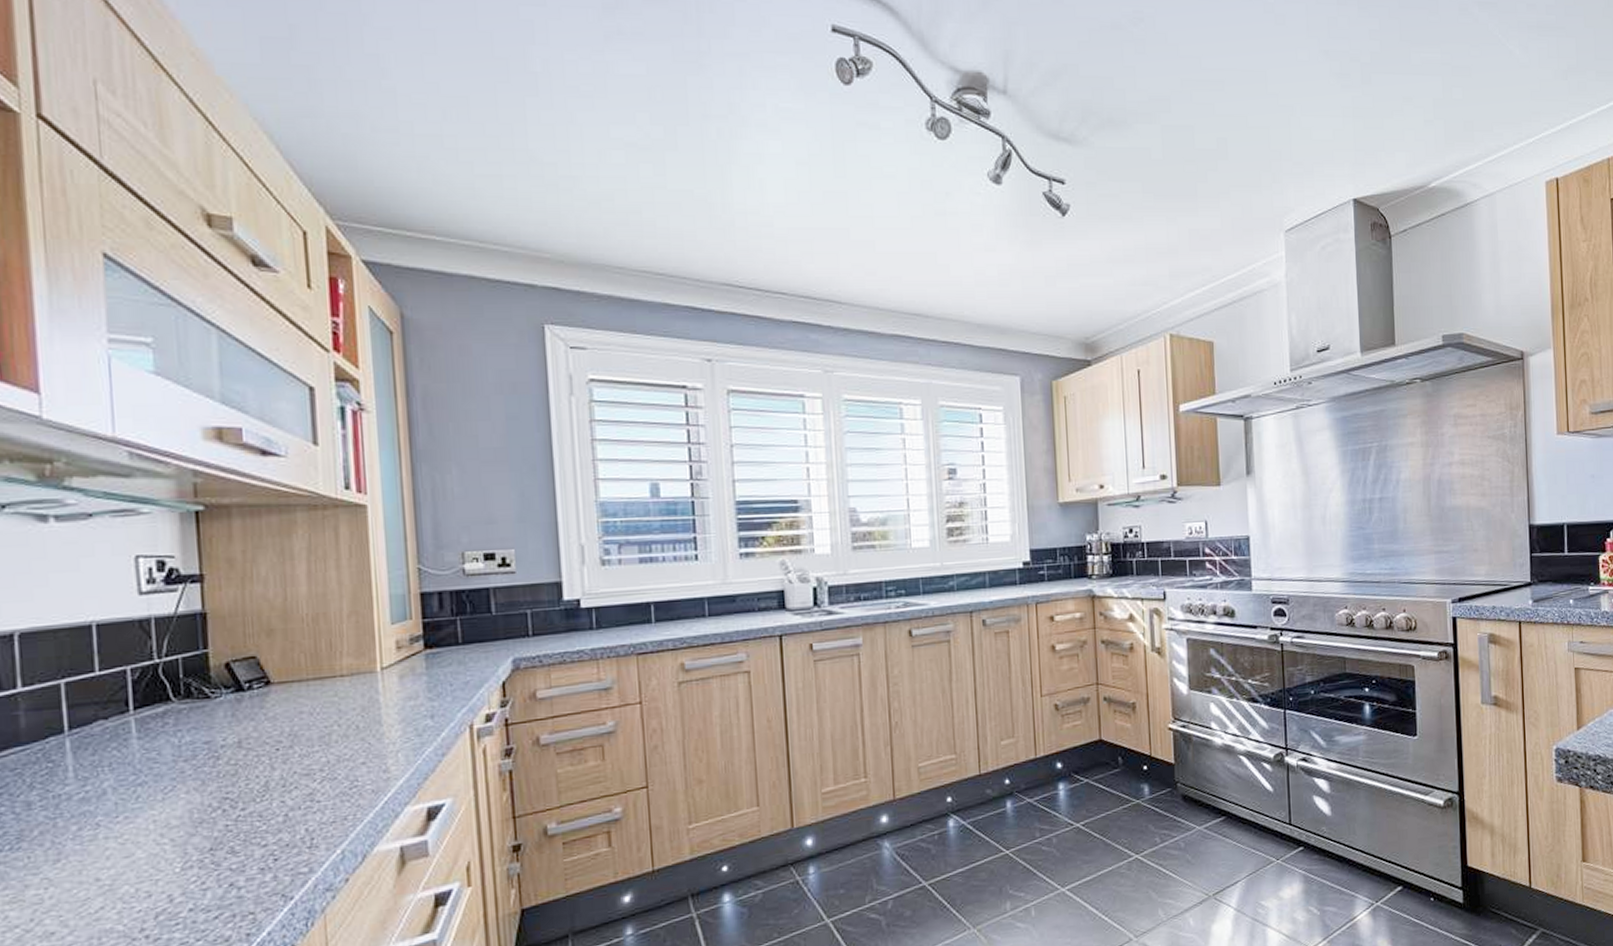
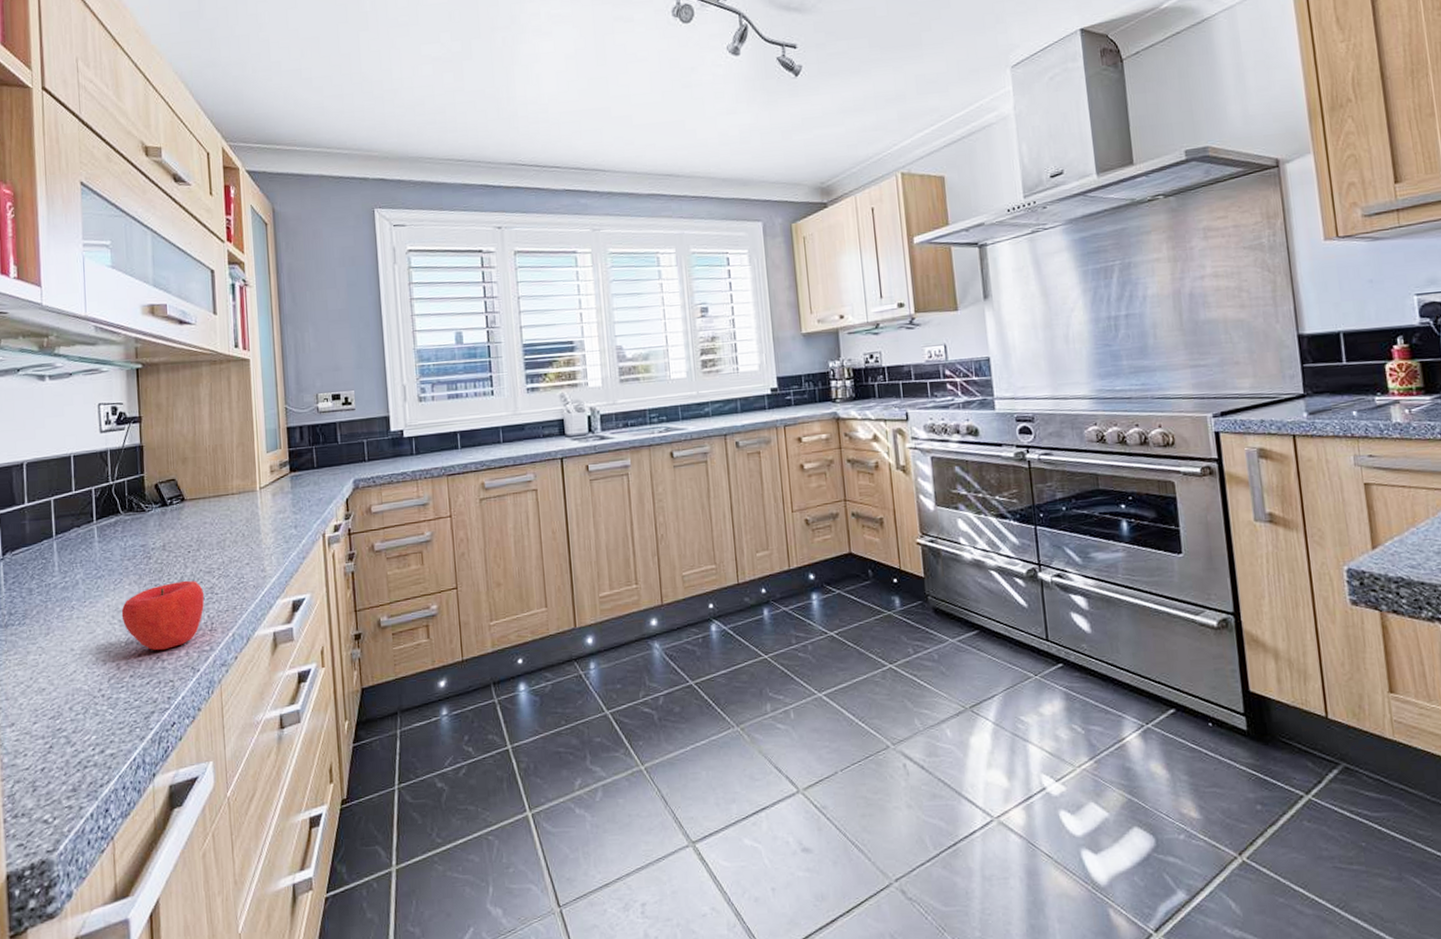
apple: none [174,785,301,876] -> present [121,580,205,651]

